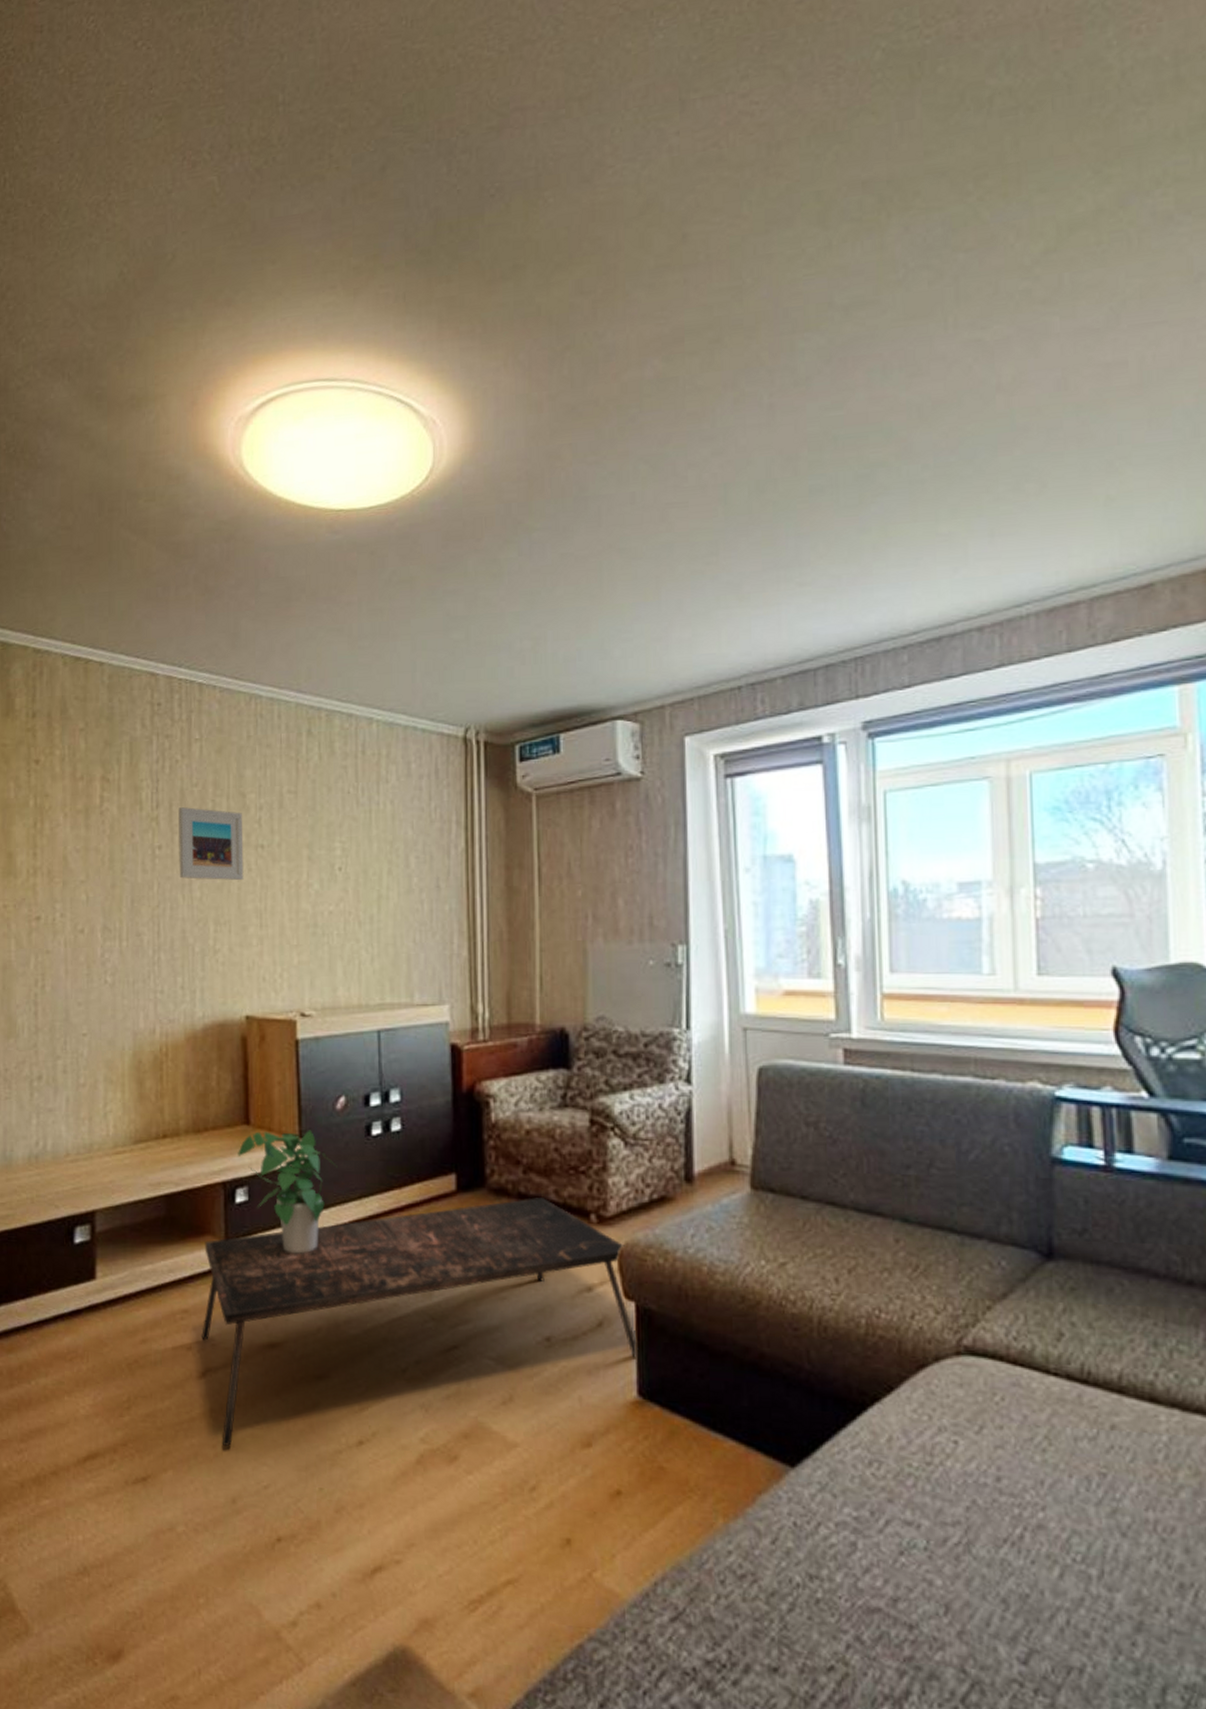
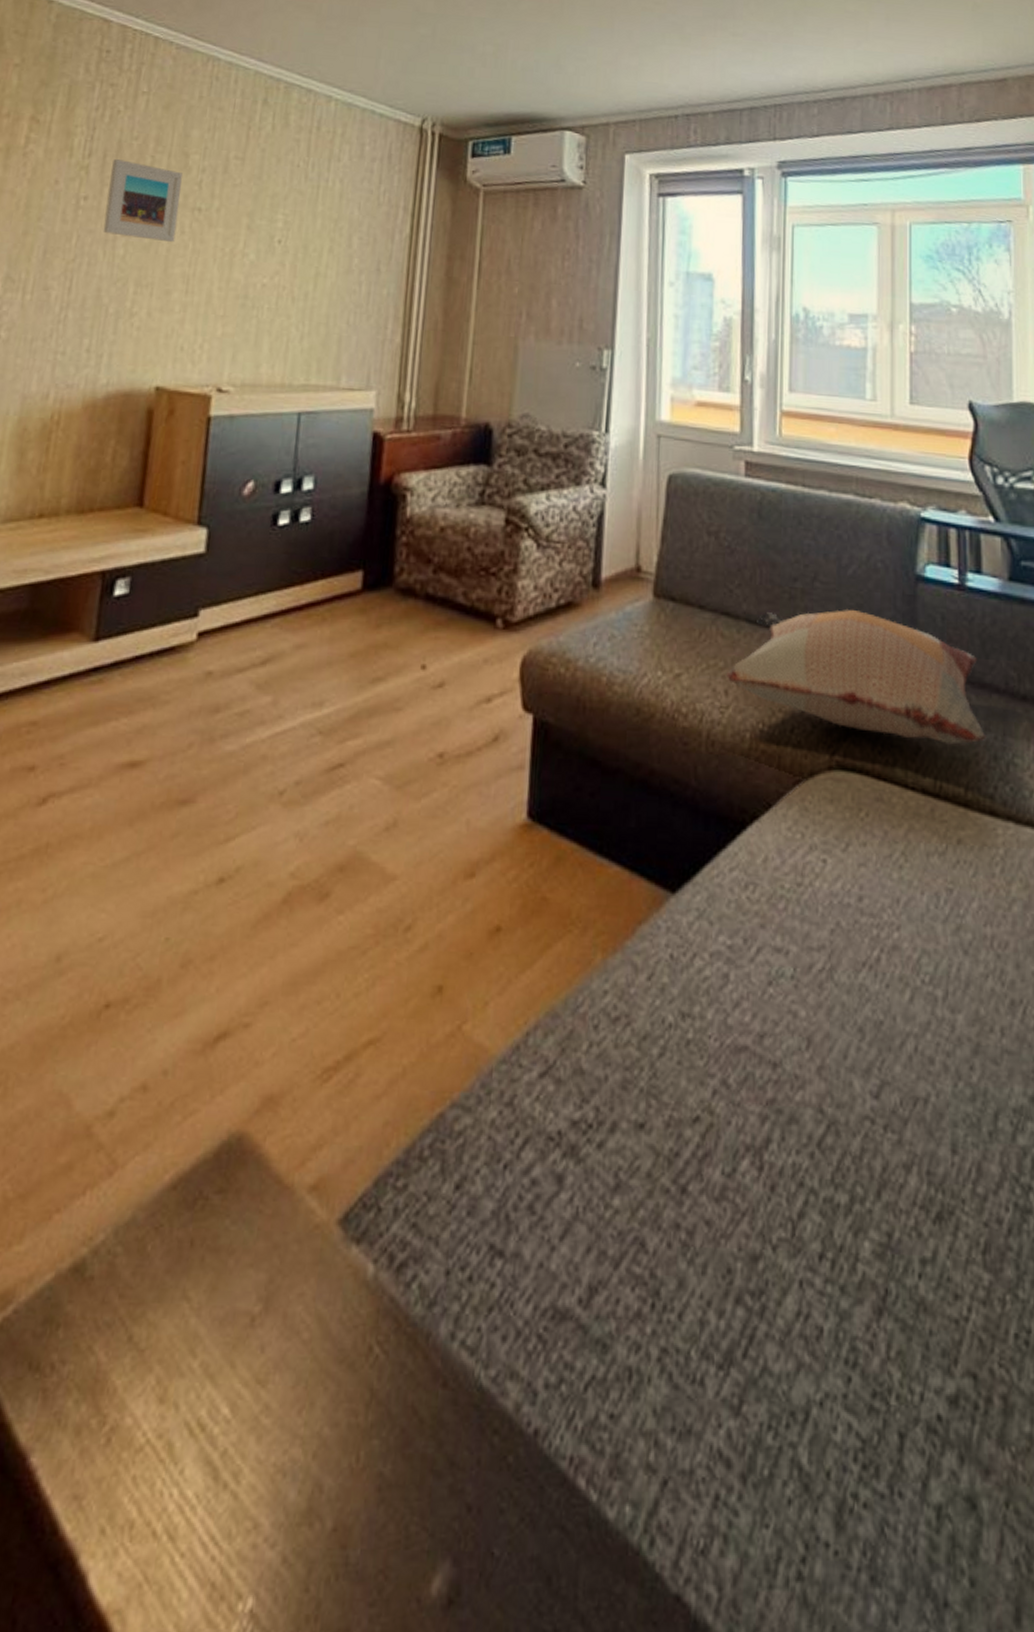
coffee table: present [201,1198,639,1446] -> none [48,599,533,889]
potted plant: present [238,1130,337,1254] -> none [124,515,236,657]
decorative pillow: none [835,1195,1144,1331] -> present [725,609,986,745]

